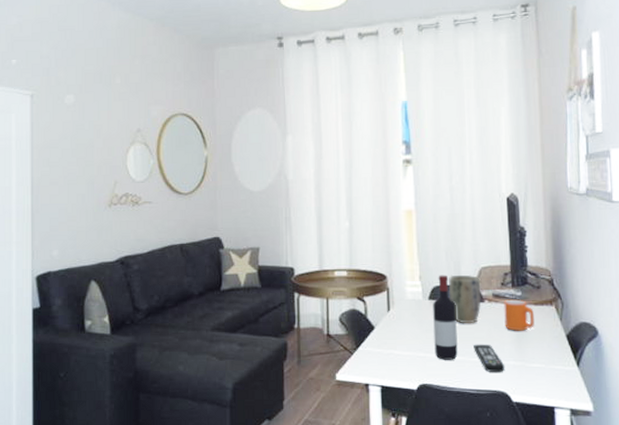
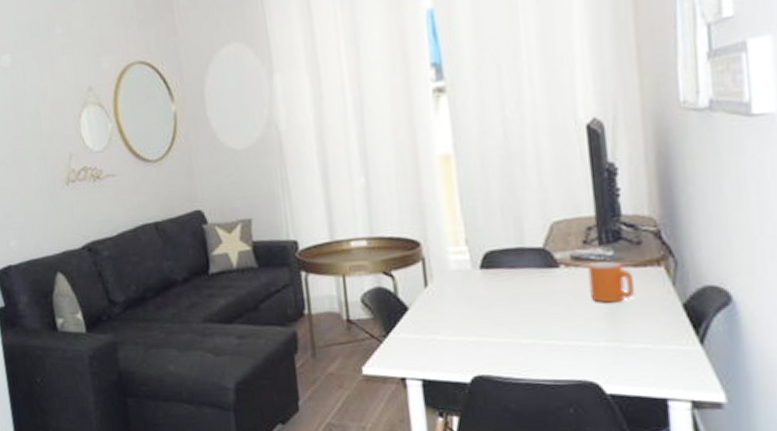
wine bottle: present [433,275,458,360] -> none [486,235,525,345]
plant pot: present [449,274,481,324] -> none [507,232,554,298]
remote control: present [473,344,505,372] -> none [546,321,593,357]

